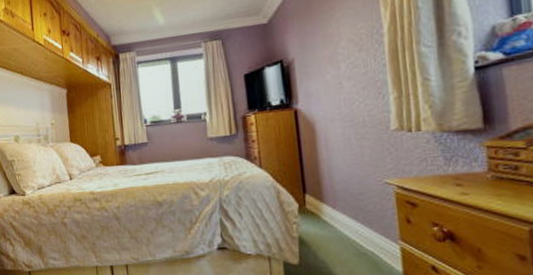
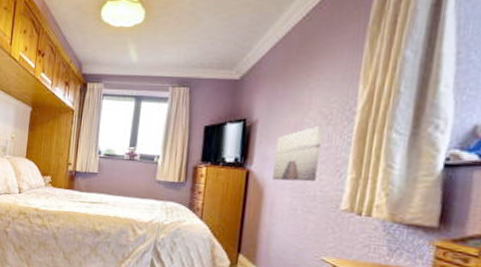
wall art: none [316,52,361,115] -> present [272,125,324,182]

